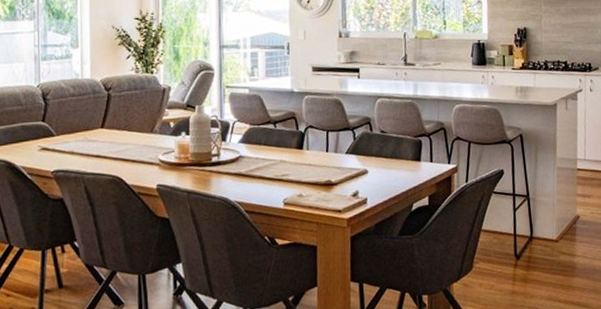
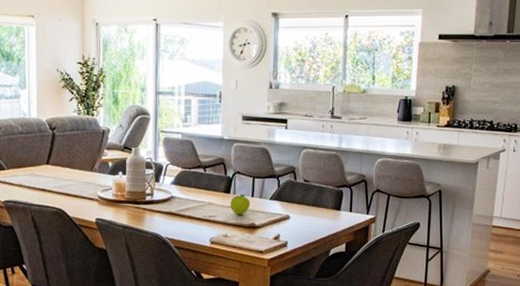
fruit: none [303,149,326,173] -> present [229,194,251,216]

